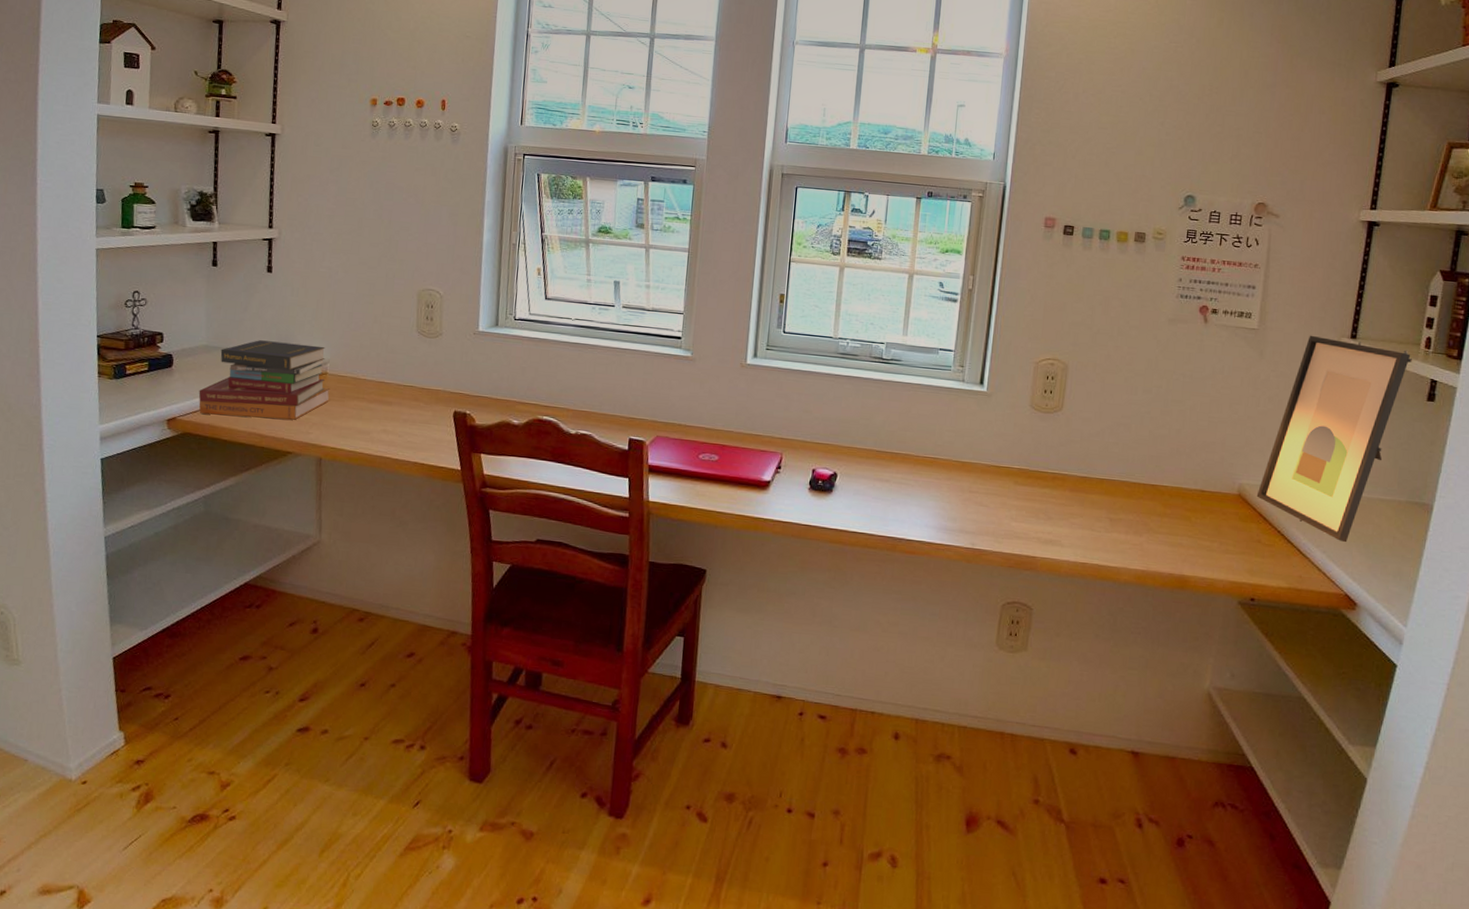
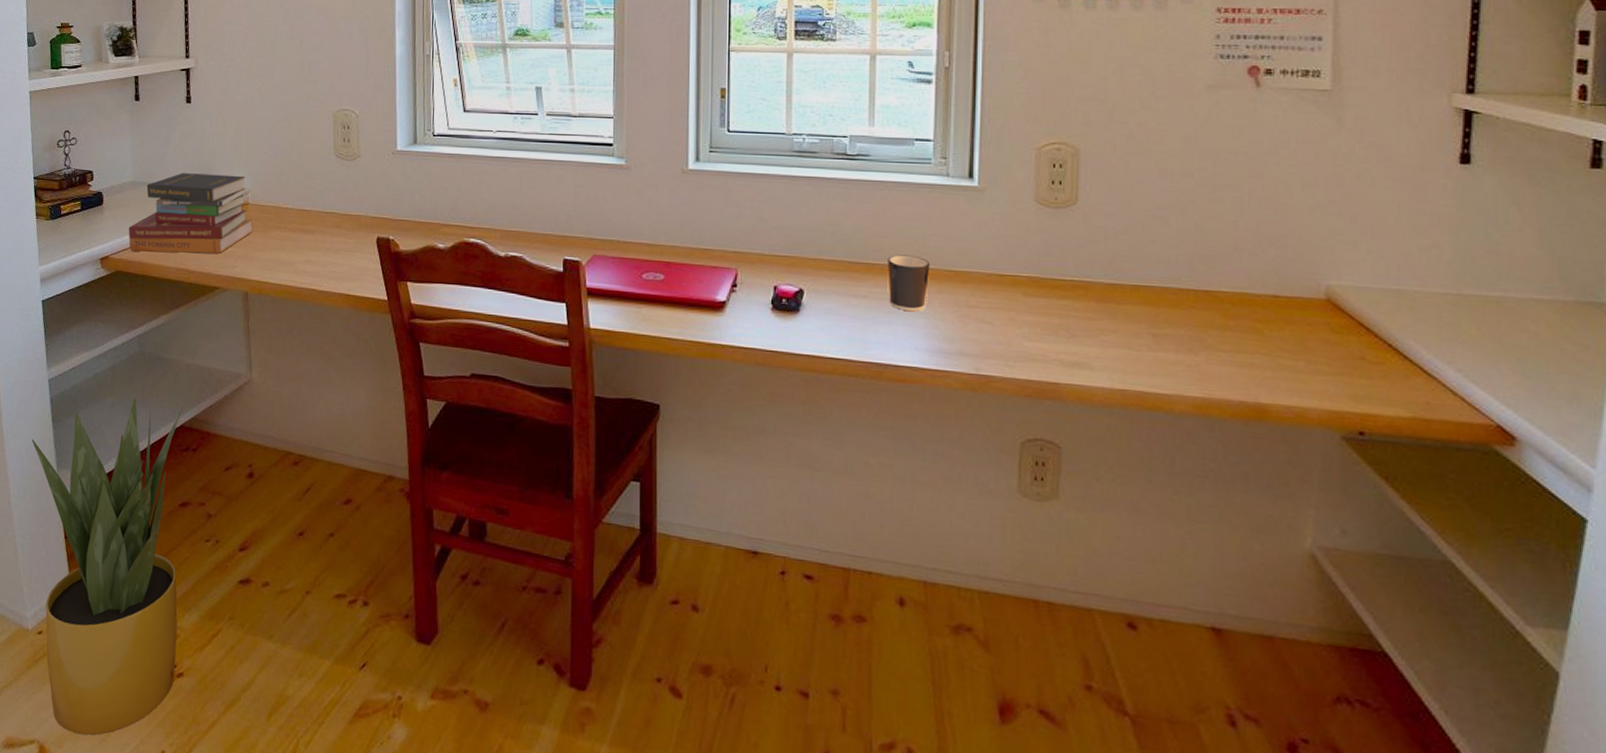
planter: none [83,557,249,879] -> present [31,398,183,735]
mug: none [907,446,943,495] -> present [887,254,931,312]
picture frame: present [1256,335,1413,543] -> none [1352,93,1563,358]

